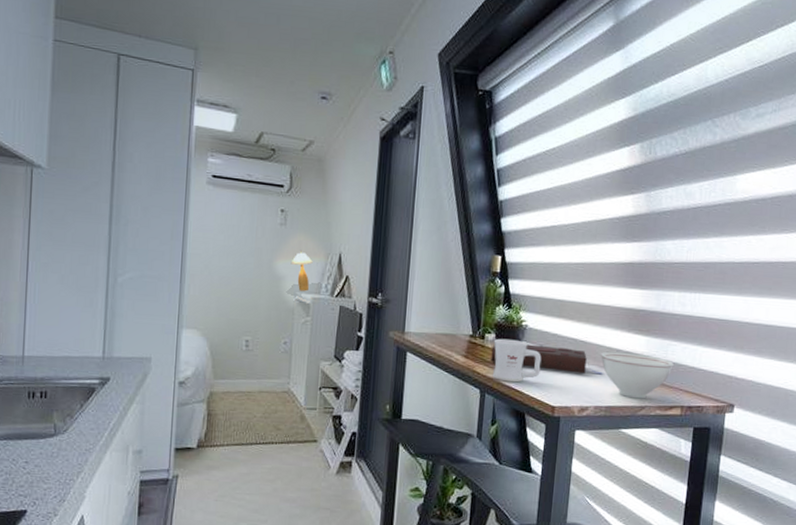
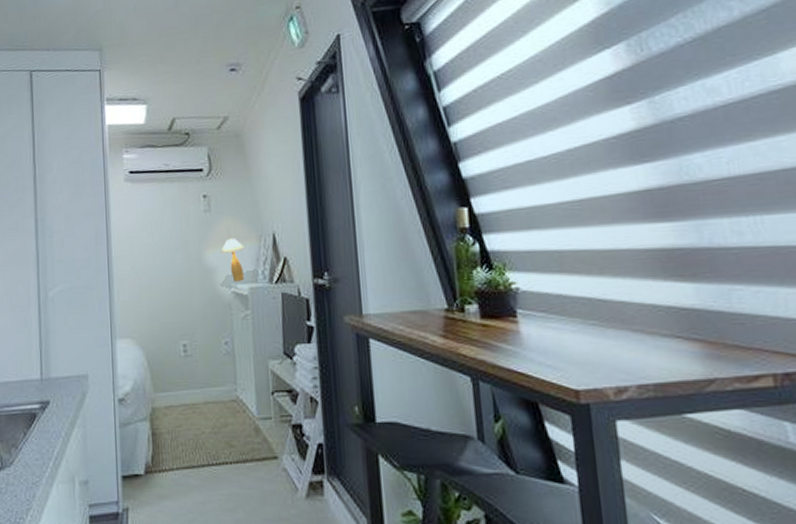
book: present [491,344,603,374] -> none [476,311,639,343]
mug: present [492,338,542,383] -> none [477,308,549,364]
bowl: present [601,351,674,399] -> none [630,307,746,370]

